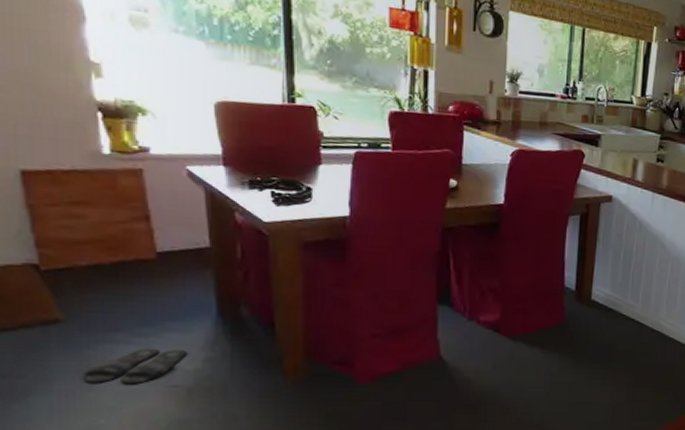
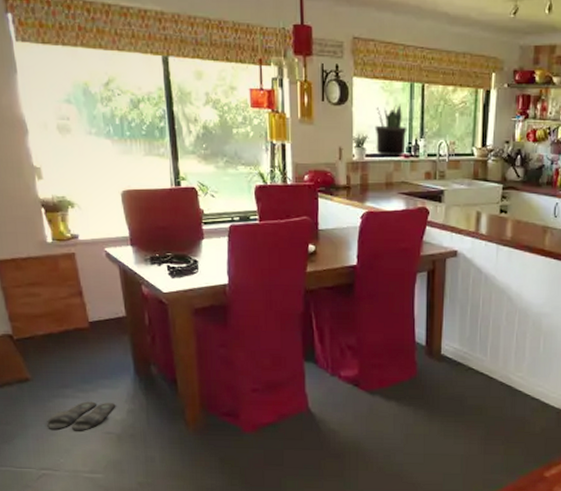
planter: none [530,44,566,97] -> present [375,104,407,156]

